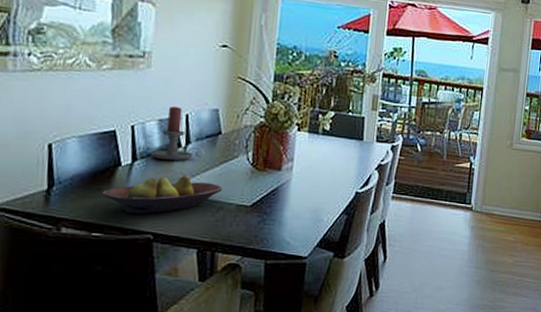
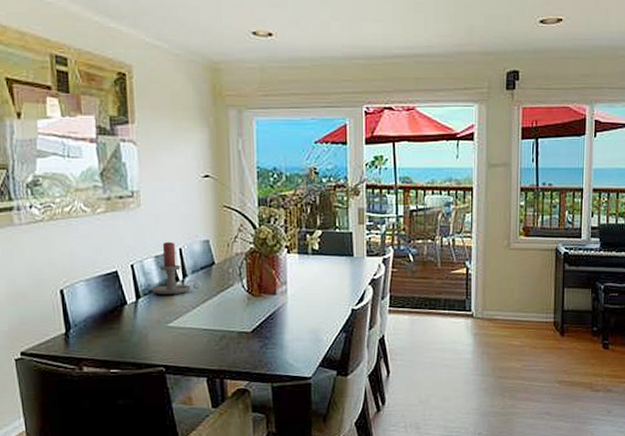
fruit bowl: present [103,175,222,214] -> none [114,307,222,349]

